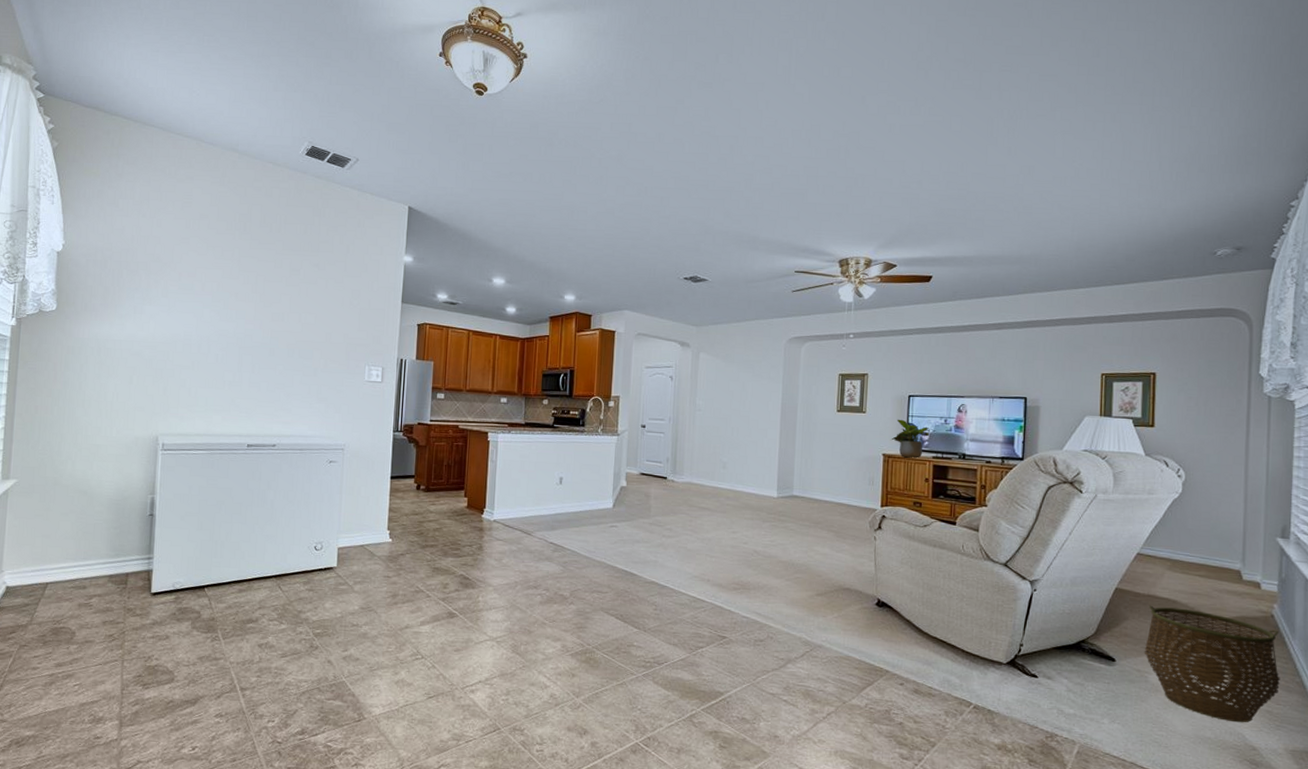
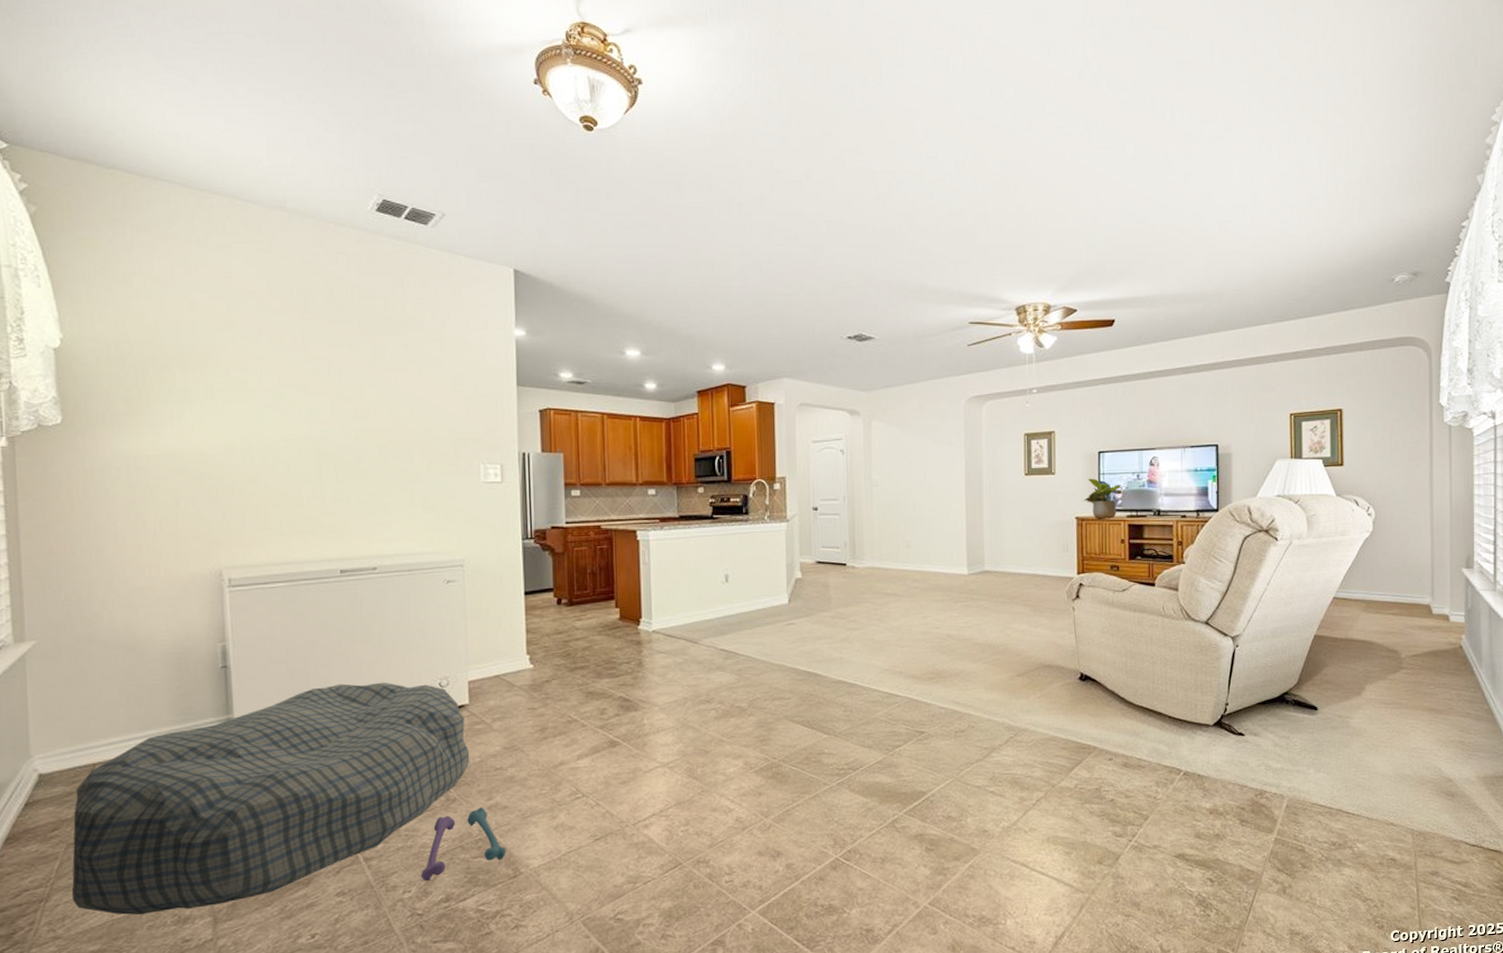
dog bed: none [18,538,333,712] -> present [71,682,470,915]
dog toy: none [284,656,354,714] -> present [421,807,506,881]
basket: present [1144,605,1280,723] -> none [1344,649,1470,757]

